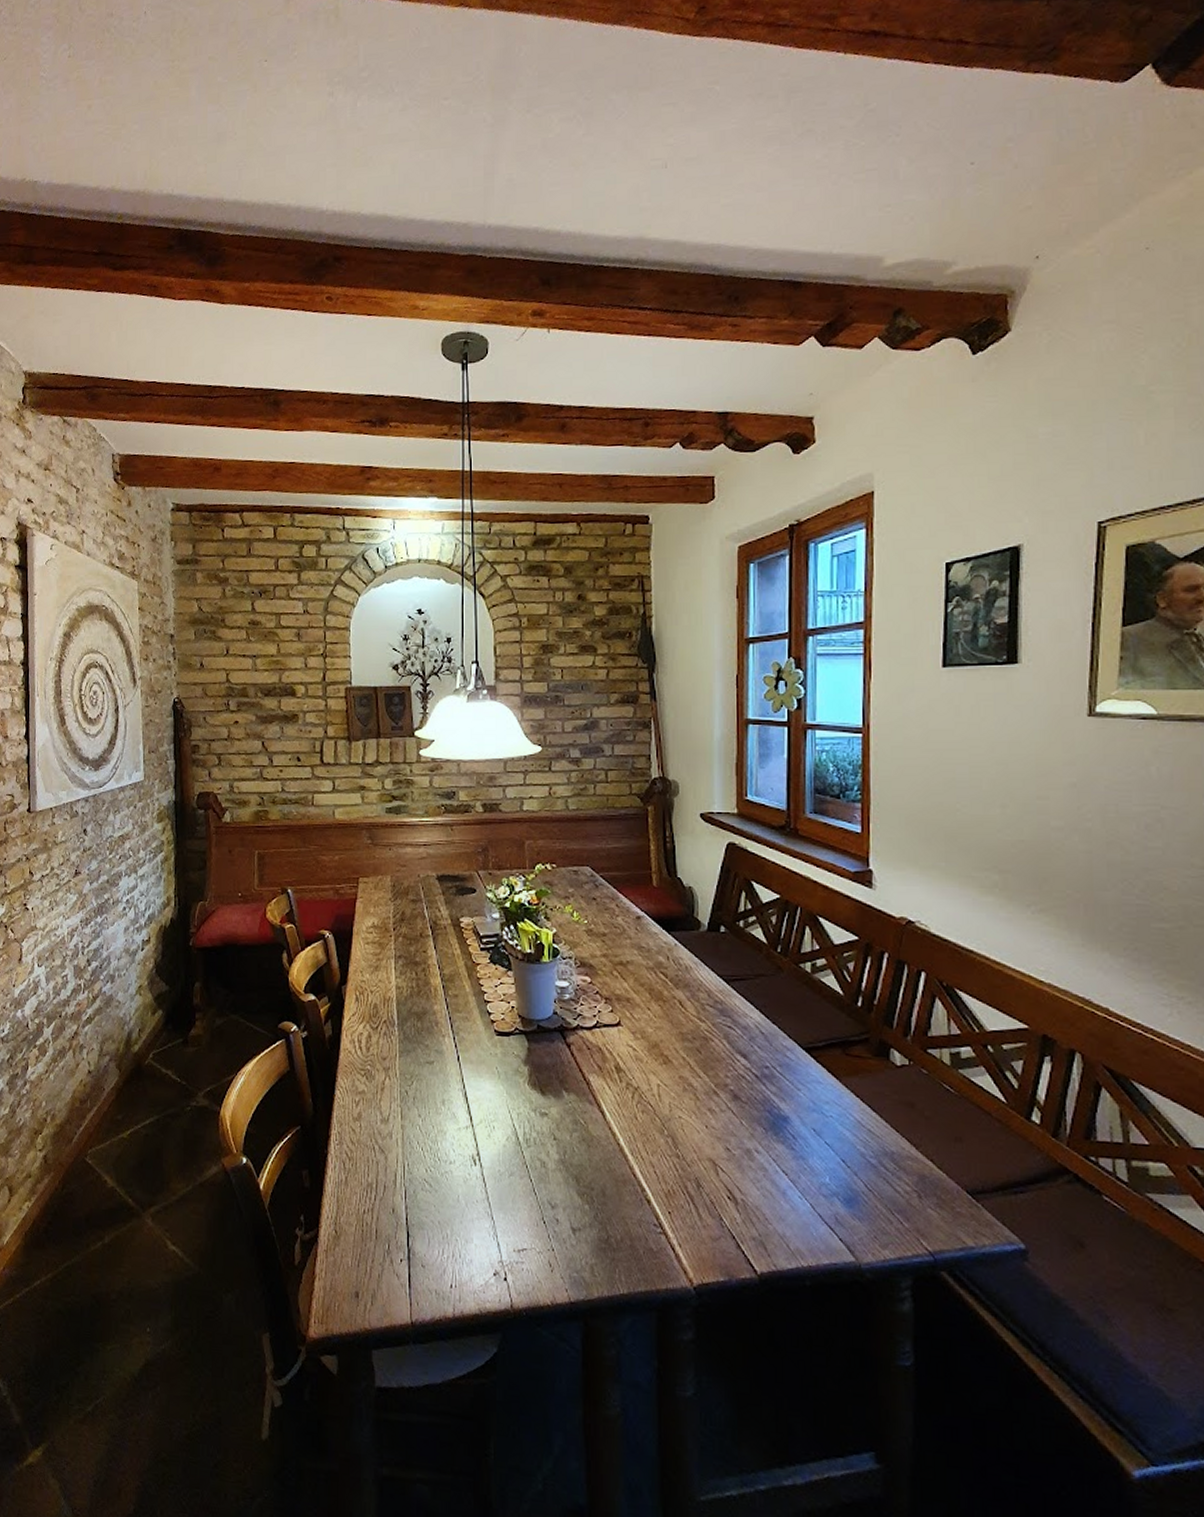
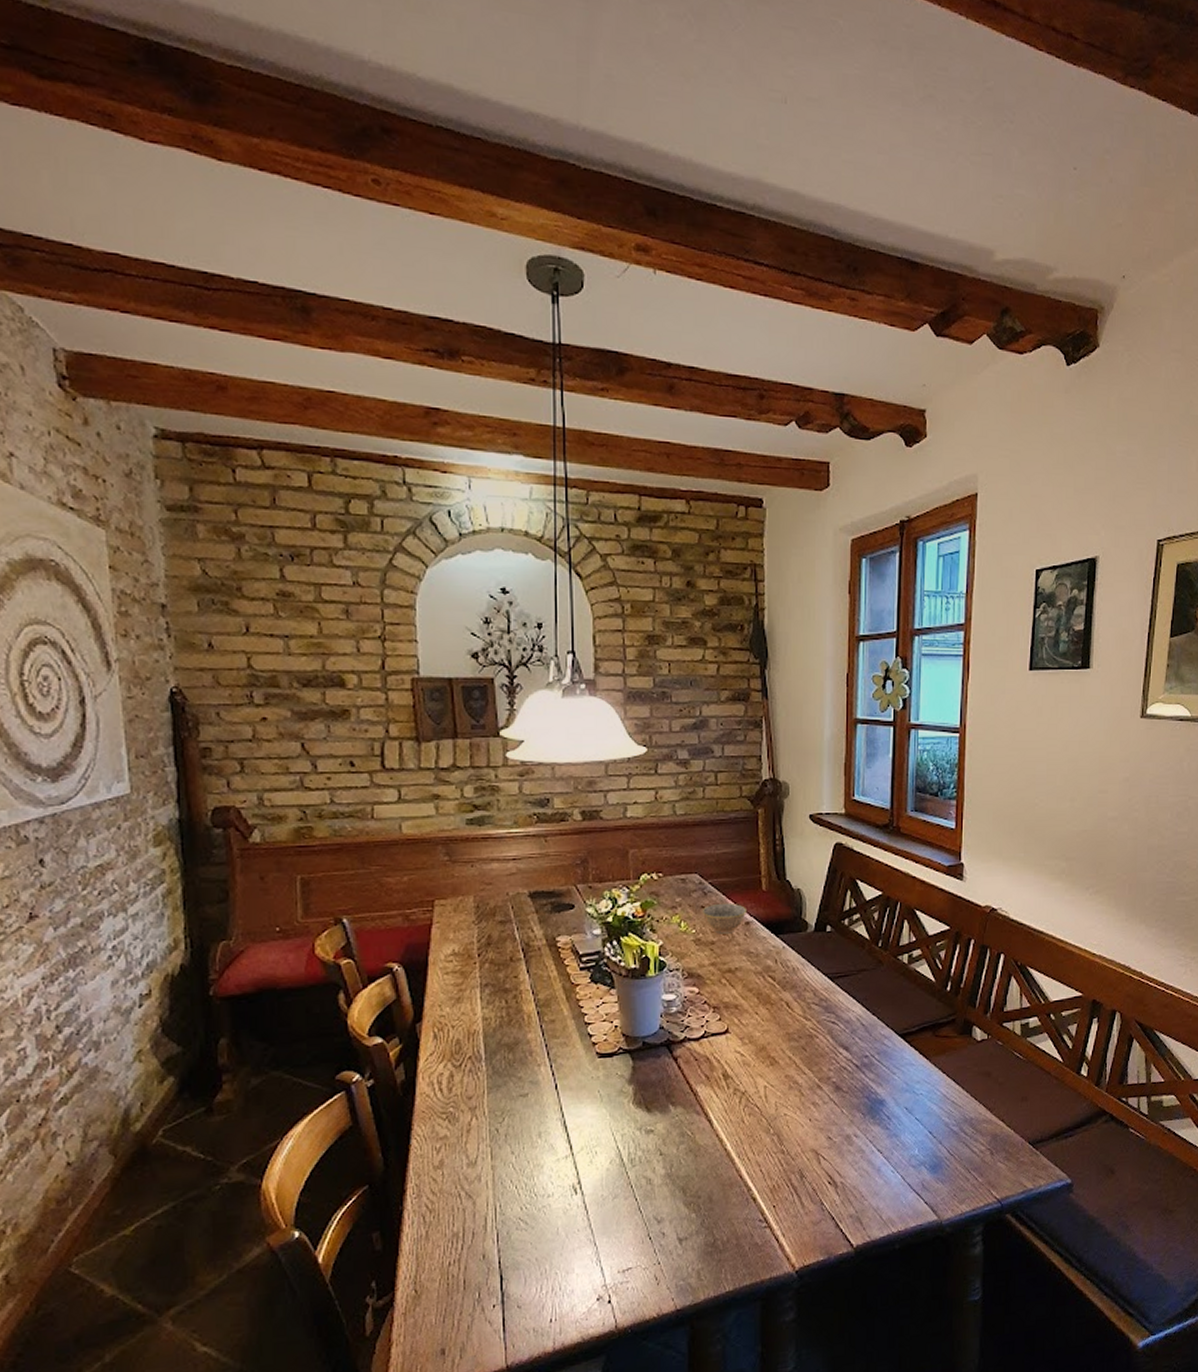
bowl: none [593,896,639,927] -> present [701,903,748,934]

